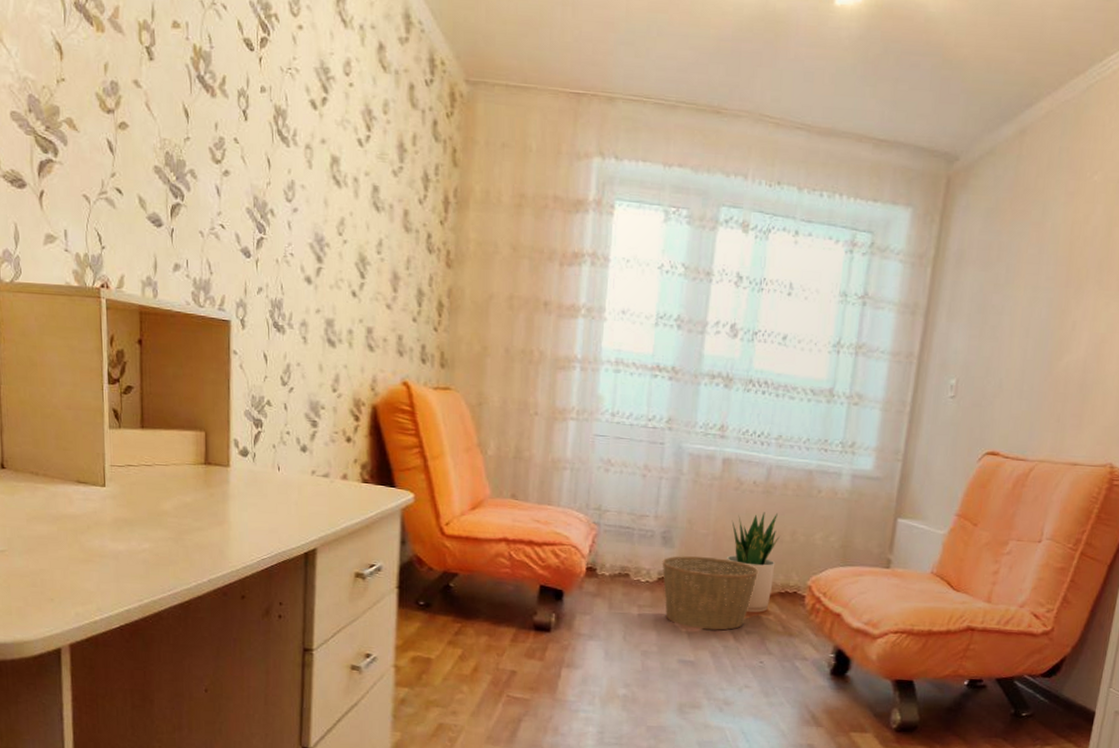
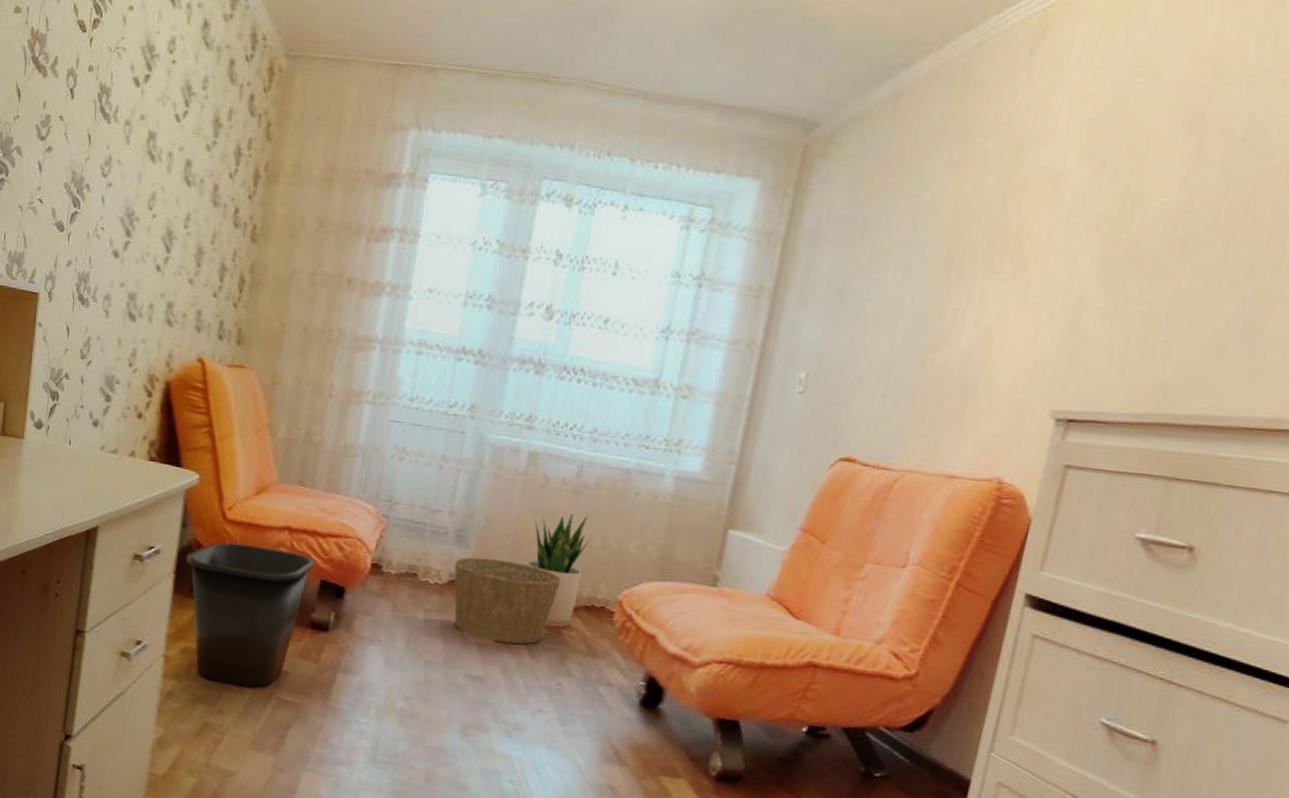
waste bin: none [408,556,534,689] -> present [186,542,316,688]

